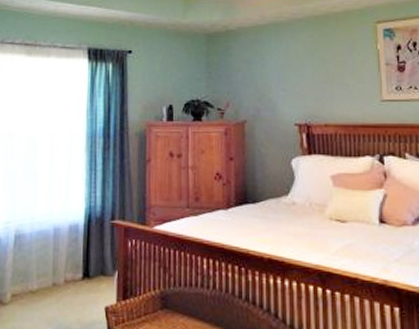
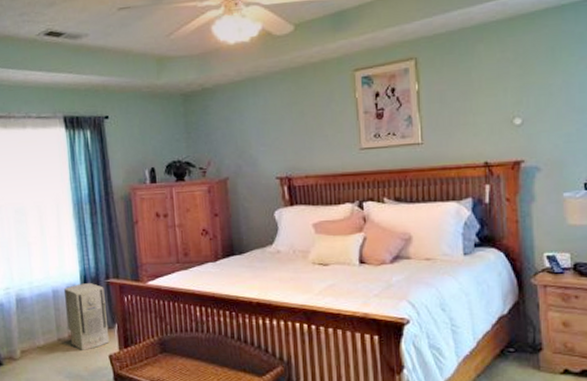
air purifier: none [65,222,108,299] -> present [63,282,110,350]

